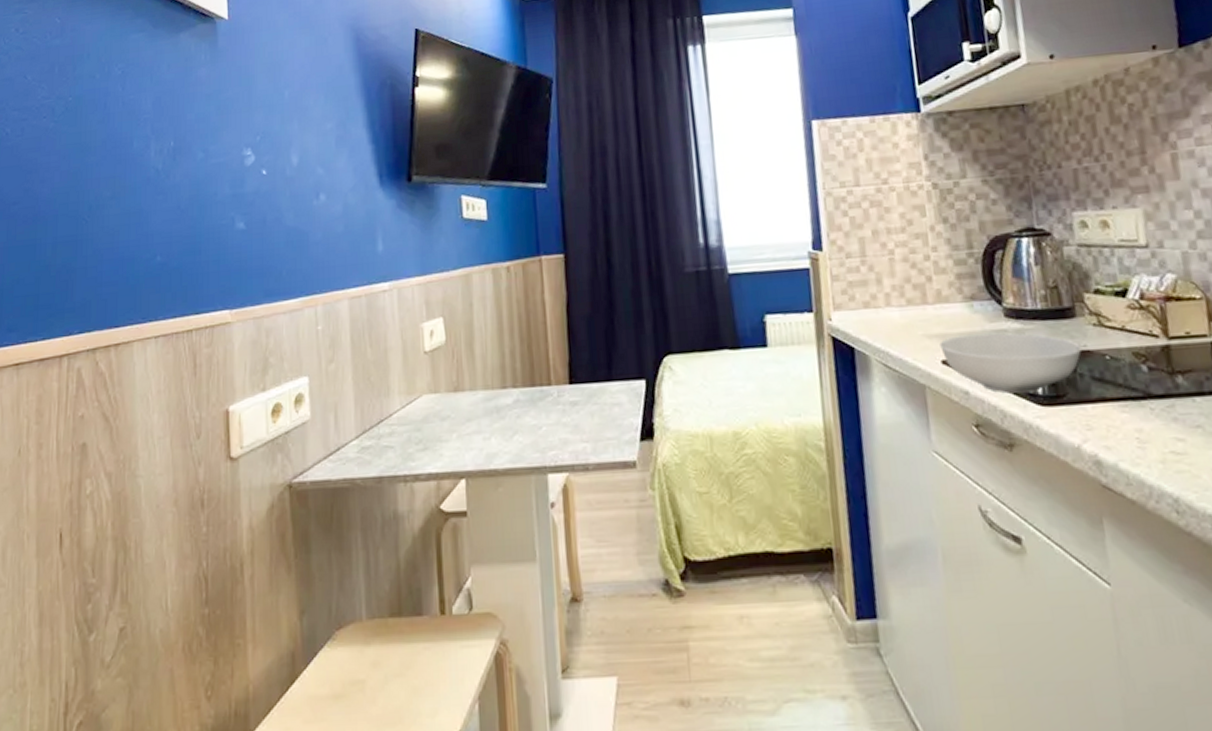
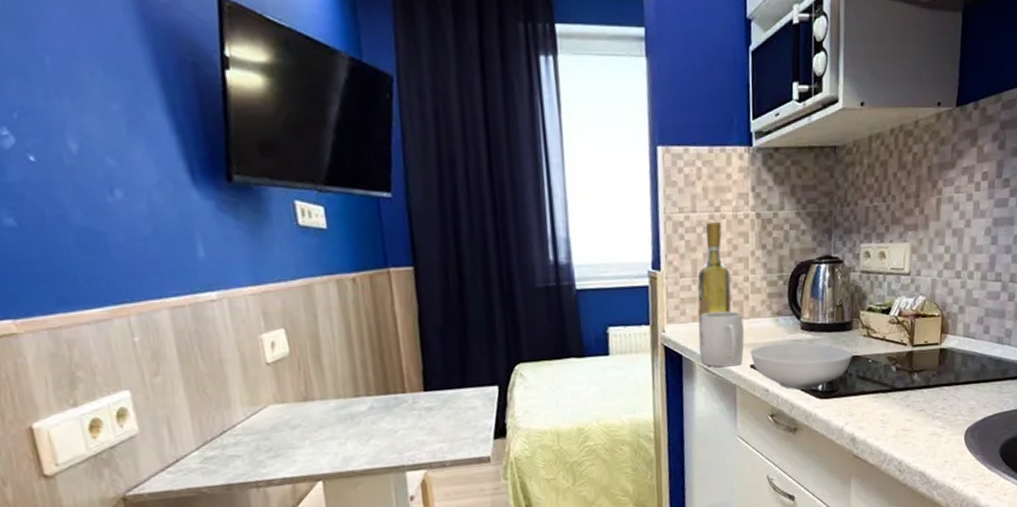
bottle: none [866,194,911,342] -> present [697,221,732,351]
mug: none [872,295,932,363] -> present [698,311,744,368]

